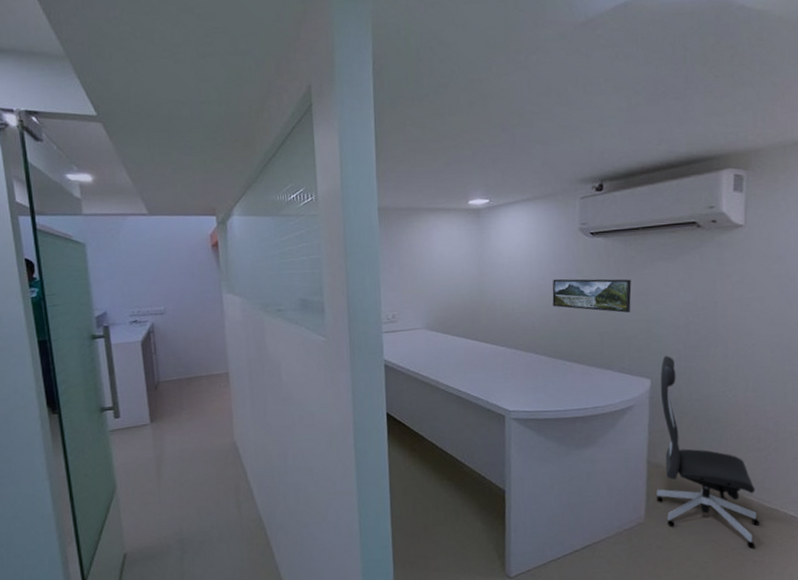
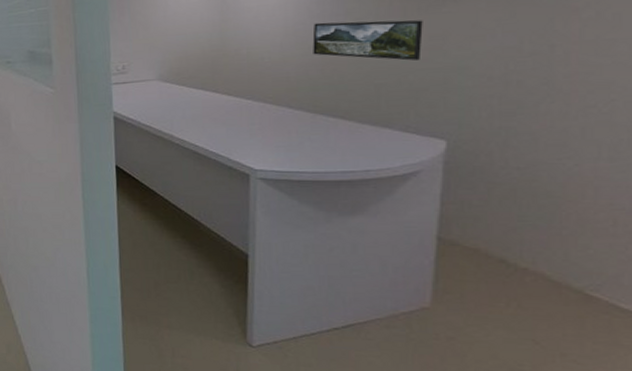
office chair: present [656,356,760,548] -> none [449,113,610,357]

